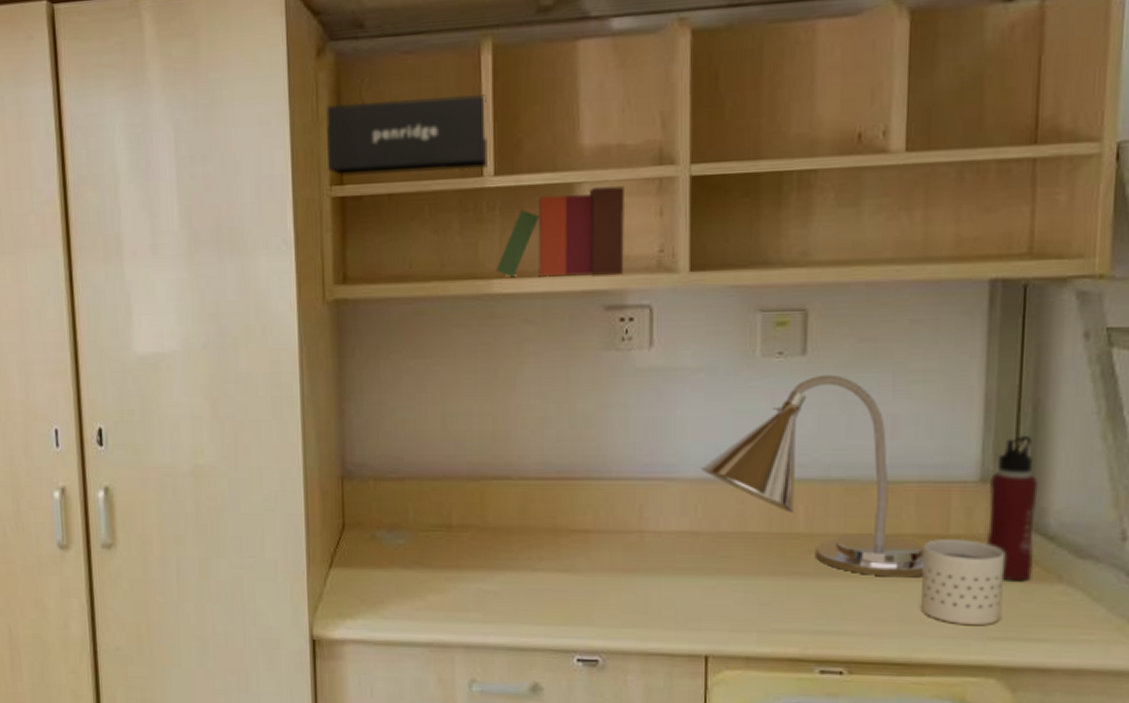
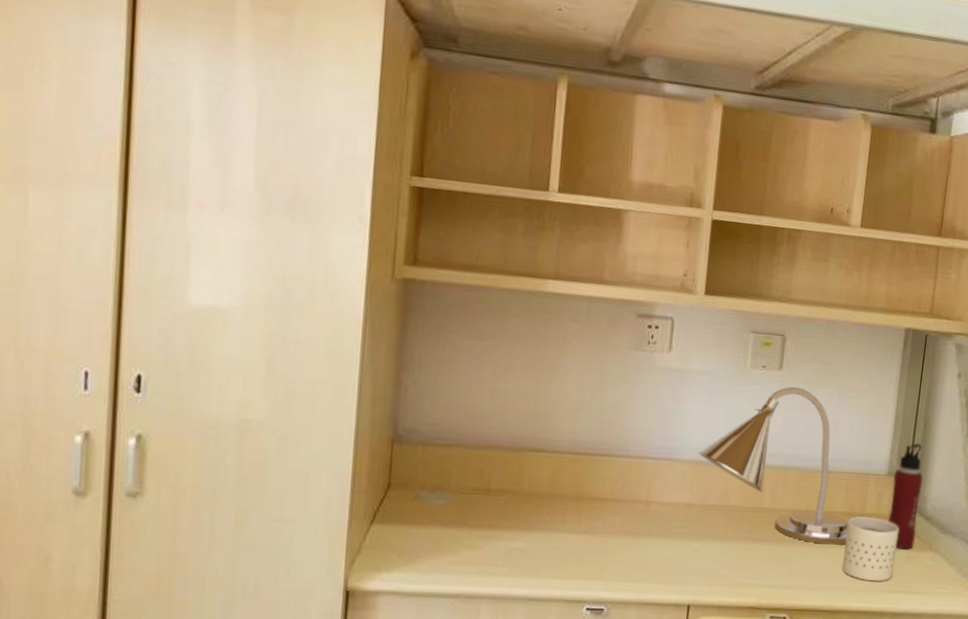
box: present [326,94,488,176] -> none [409,103,558,185]
books: present [496,186,624,278] -> none [551,216,662,290]

